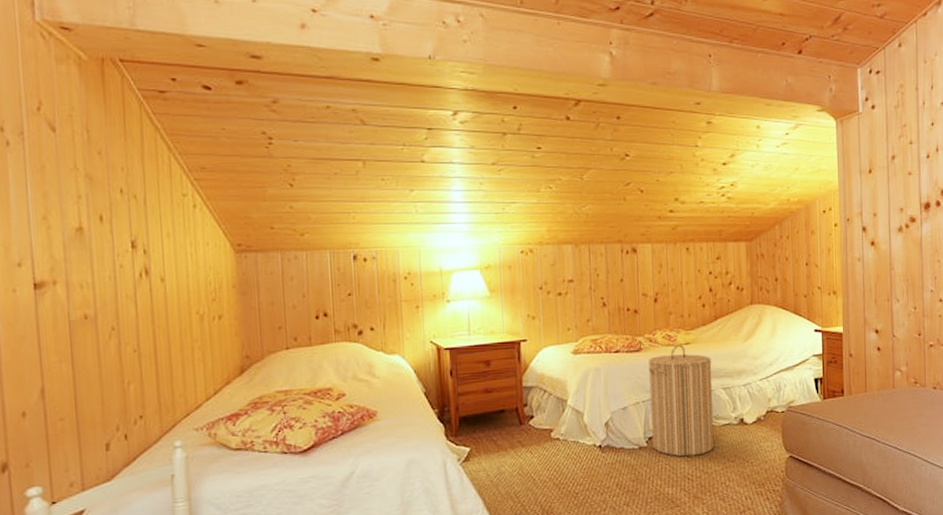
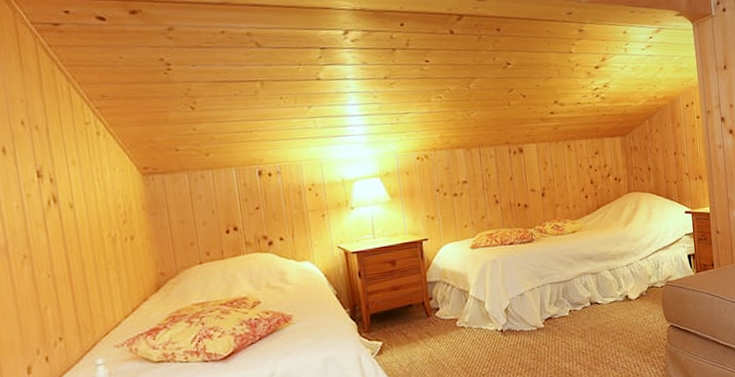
laundry hamper: present [648,344,715,457] -> none [540,232,604,334]

